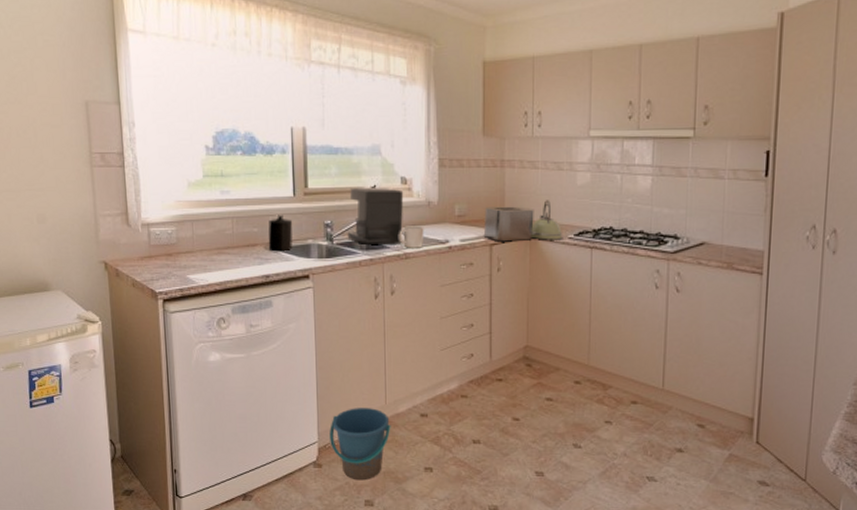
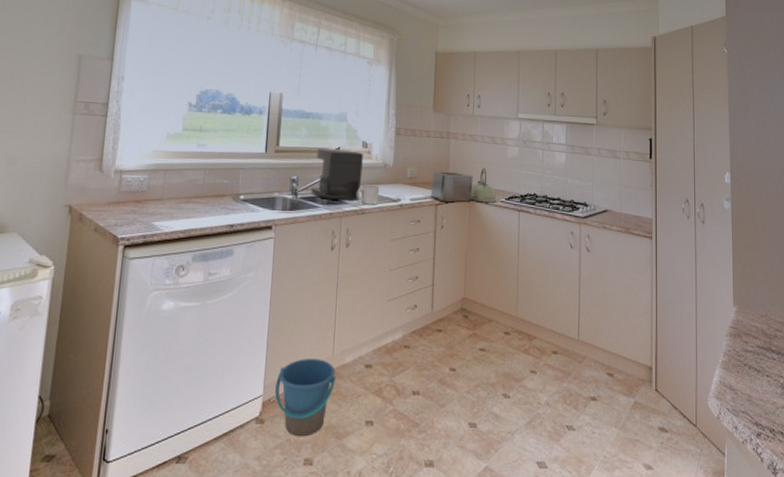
canister: present [268,215,293,252] -> none [236,169,262,203]

